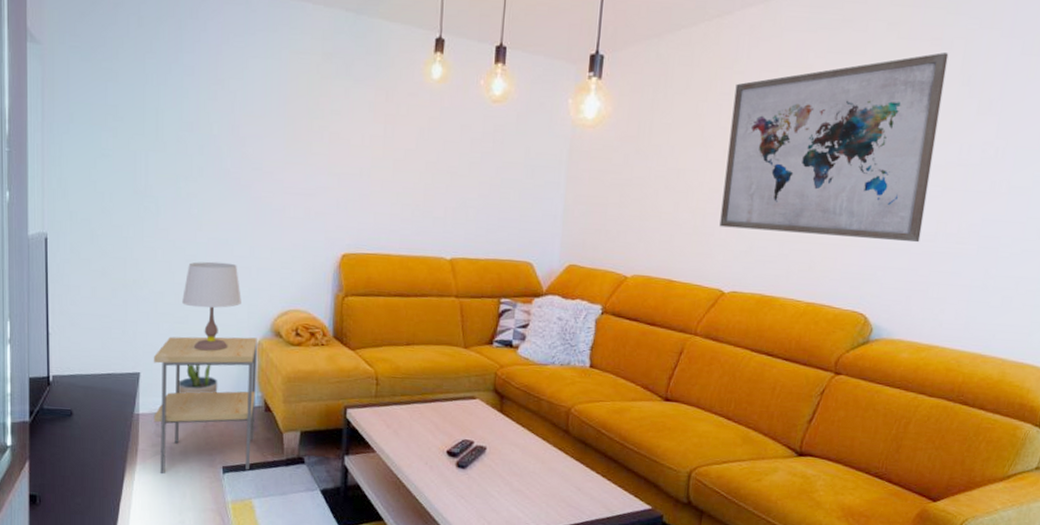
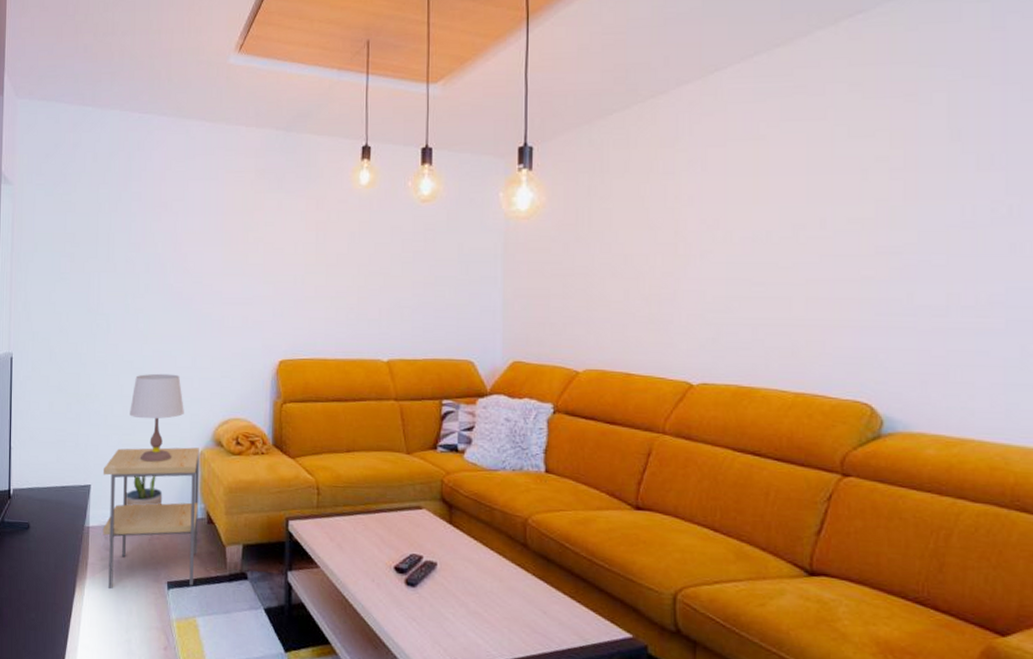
wall art: present [719,52,949,243] -> none [678,108,929,319]

